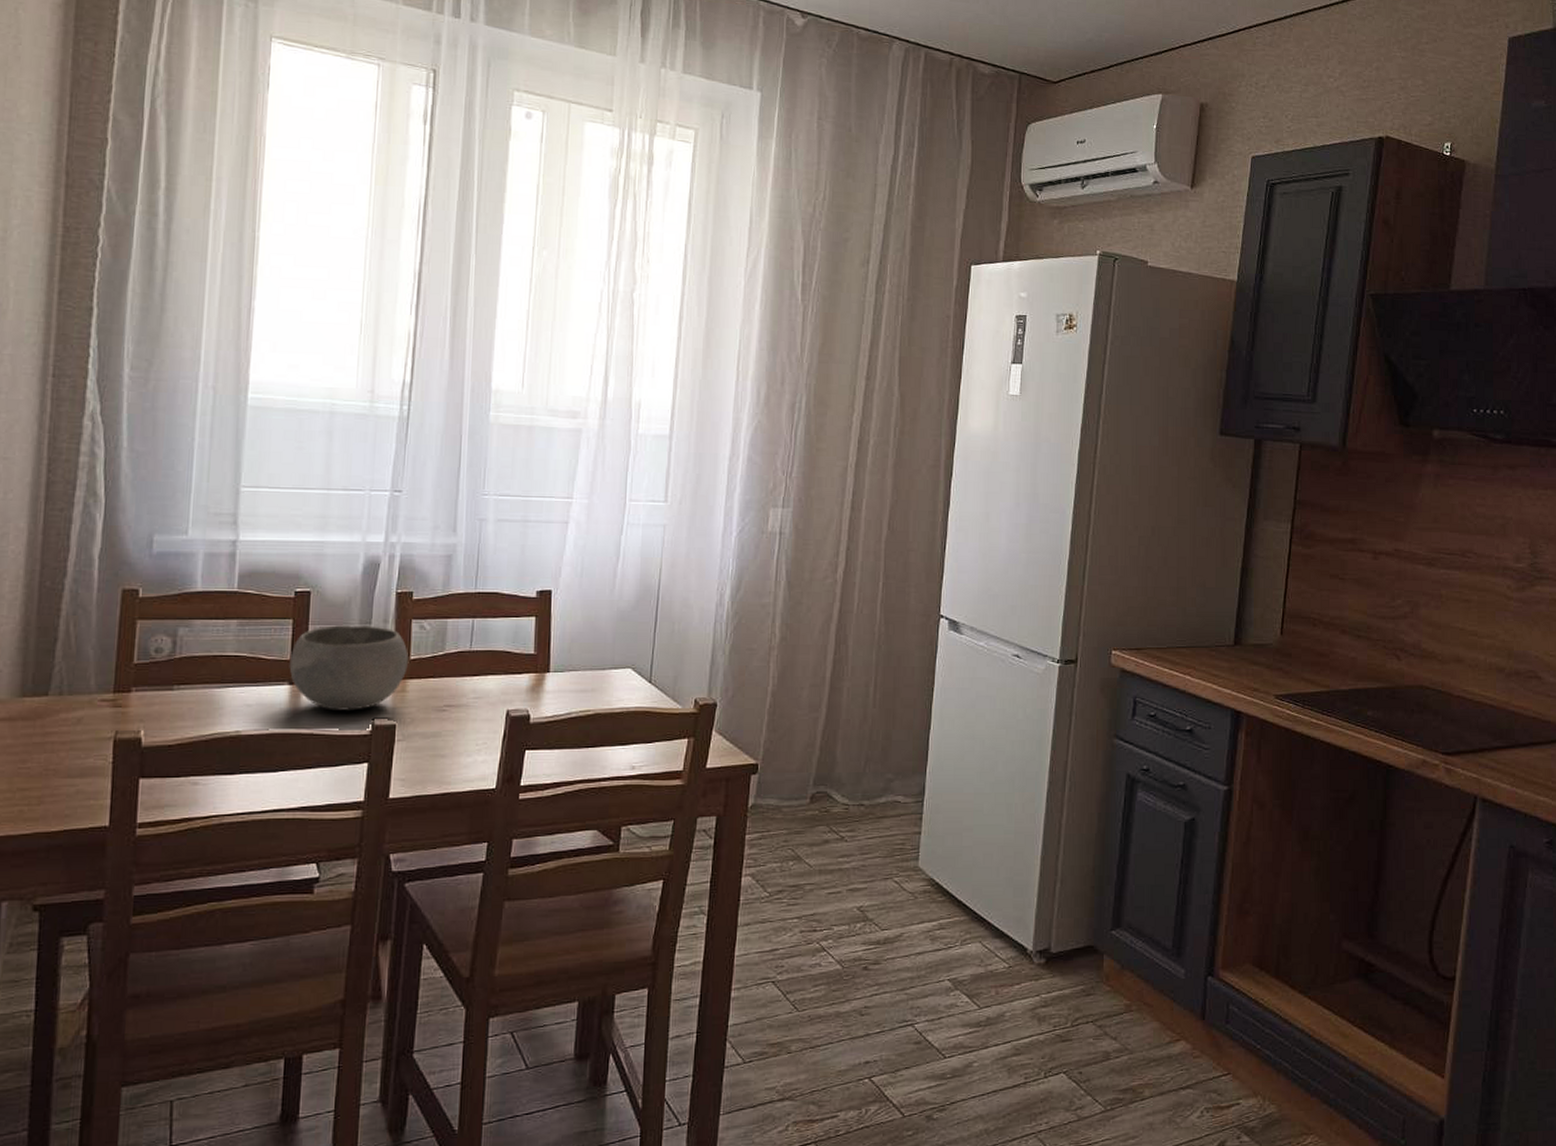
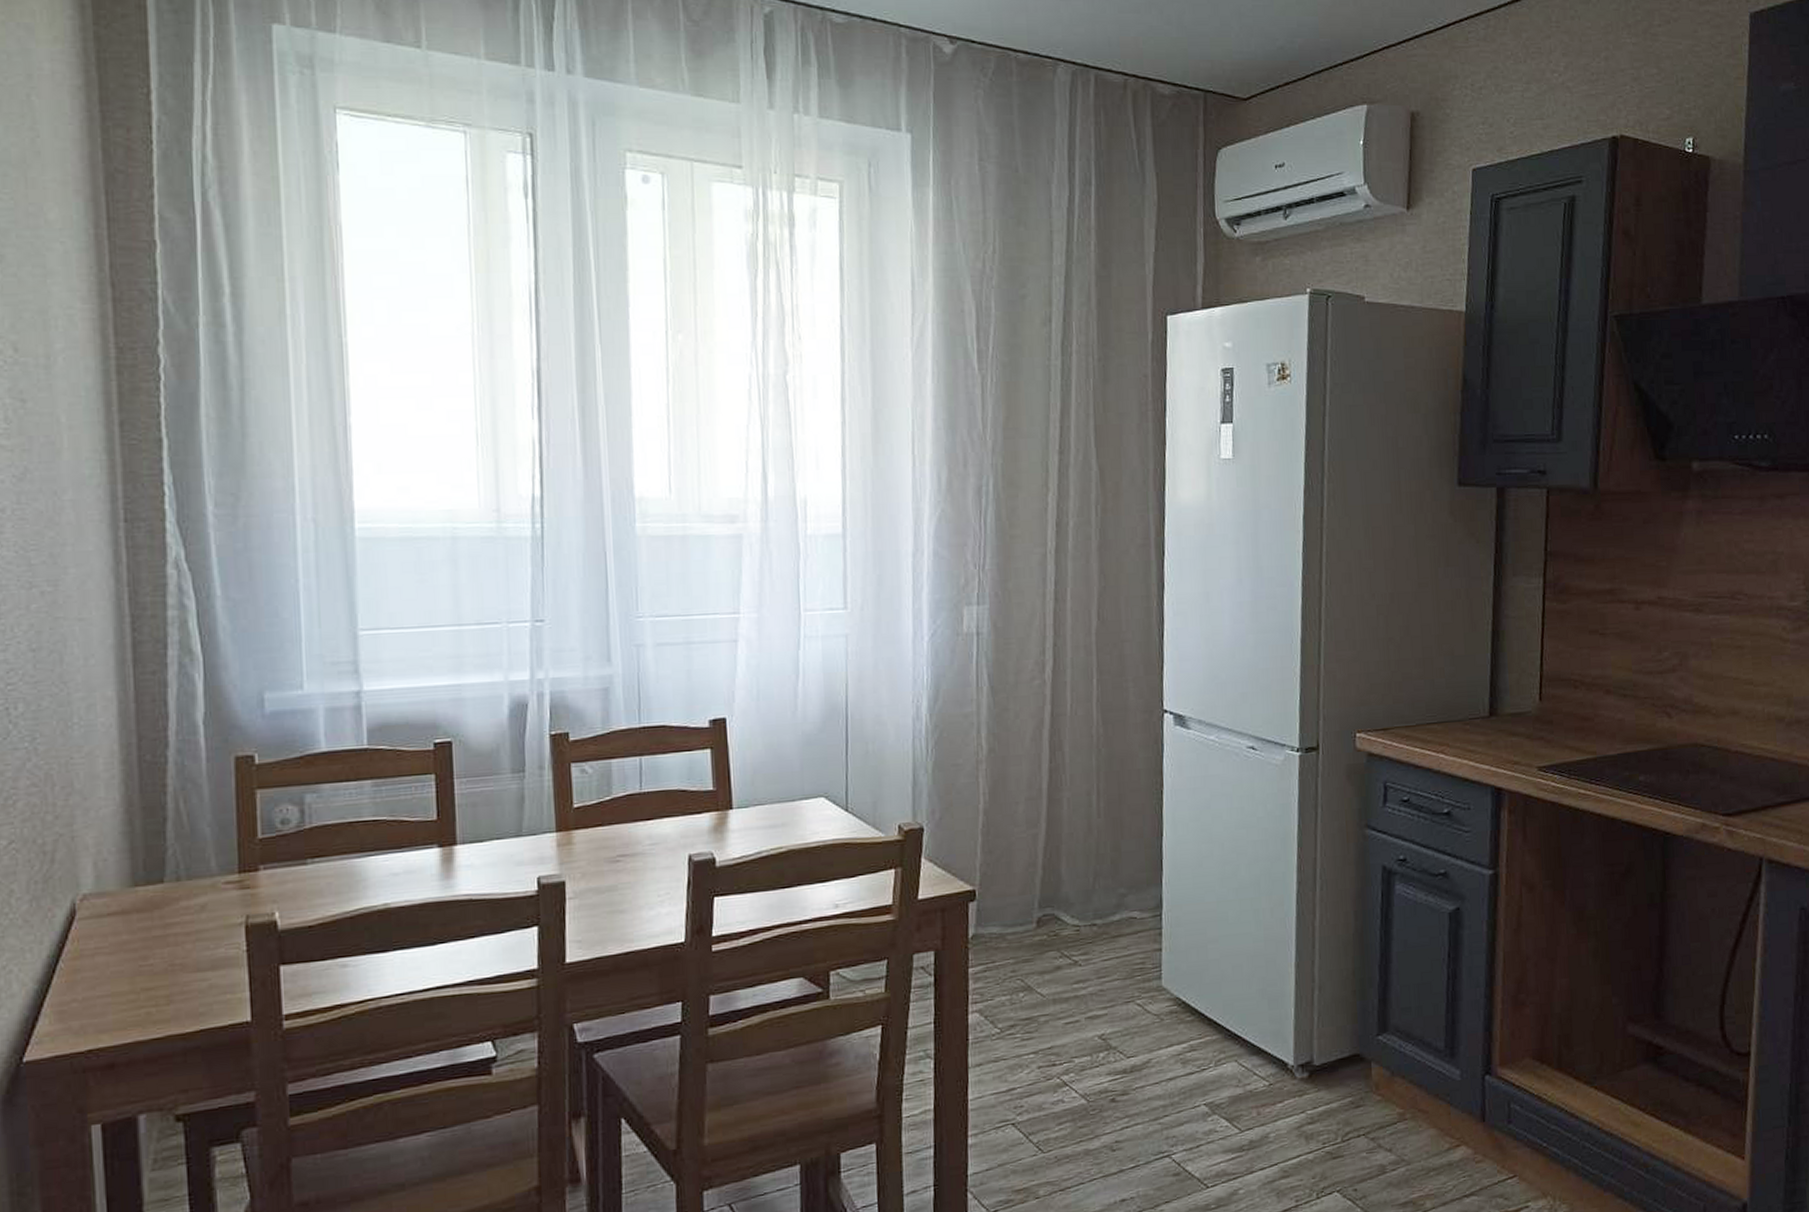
bowl: present [289,625,408,711] -> none [436,774,572,872]

